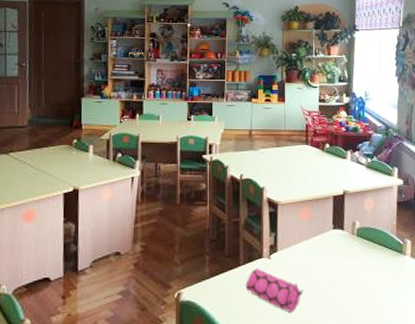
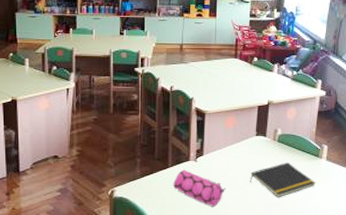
notepad: none [329,260,402,301] -> present [249,163,316,197]

